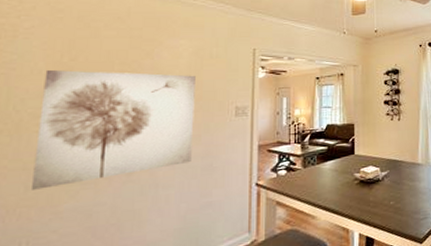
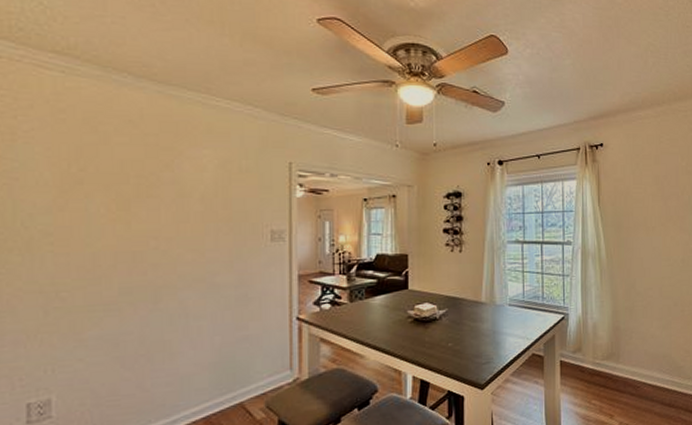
wall art: present [32,69,195,190] -> none [50,180,225,315]

